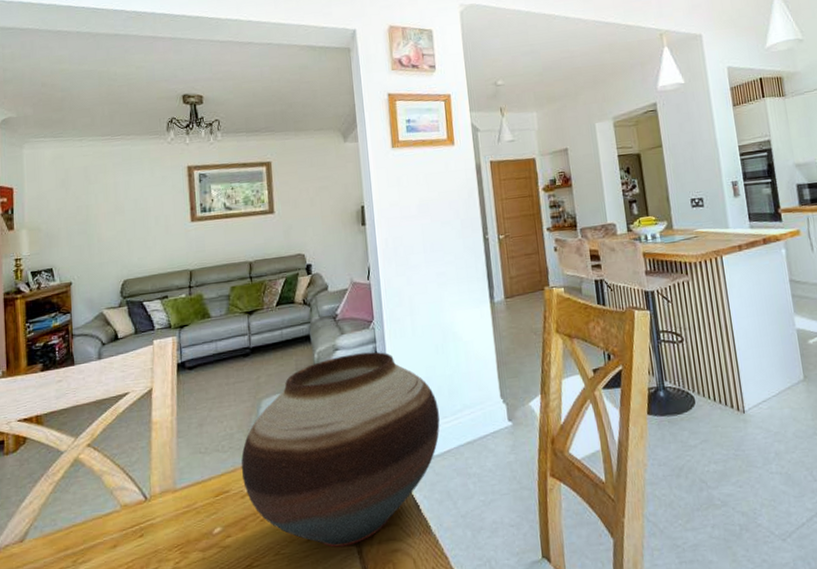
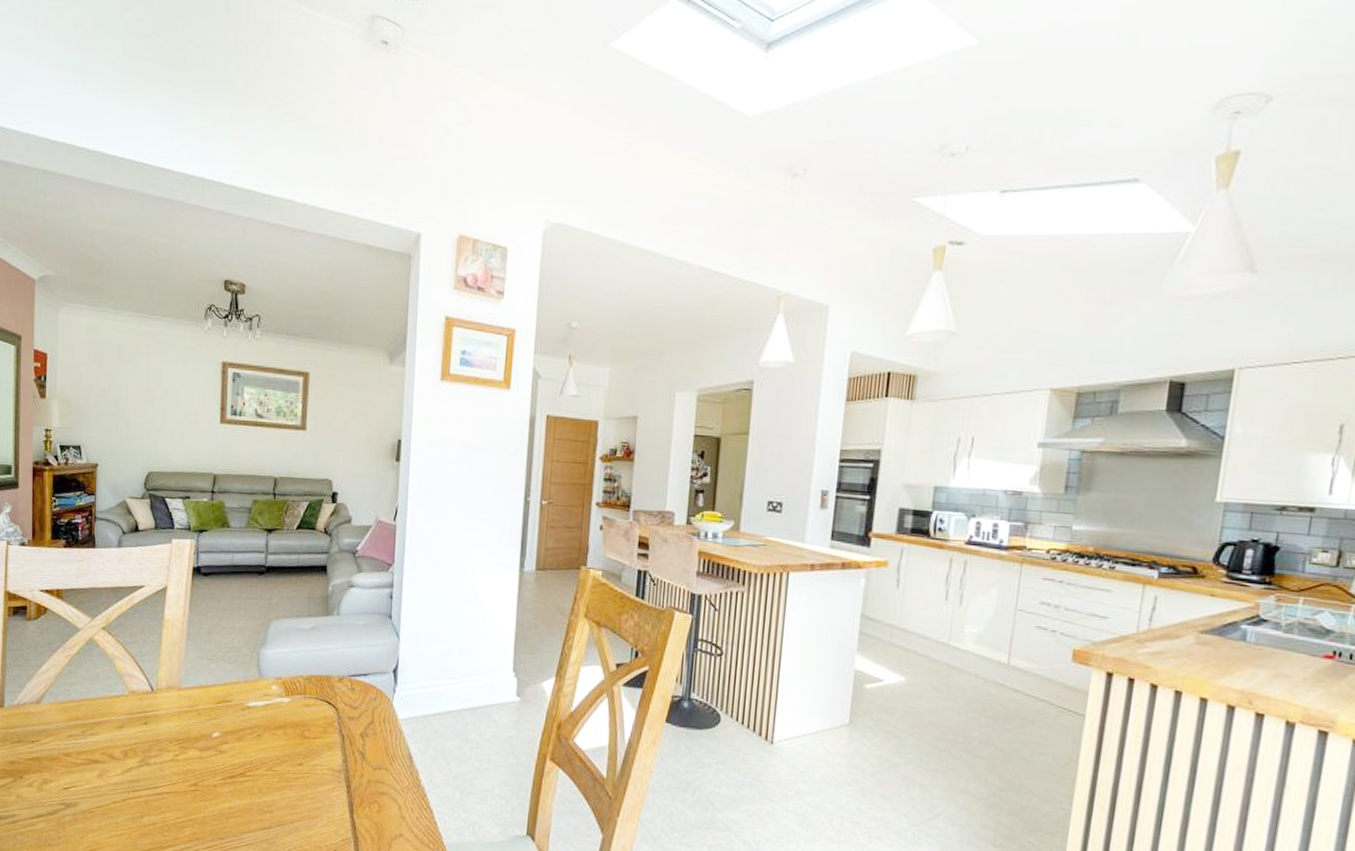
vase: present [241,351,440,547] -> none [244,593,447,779]

